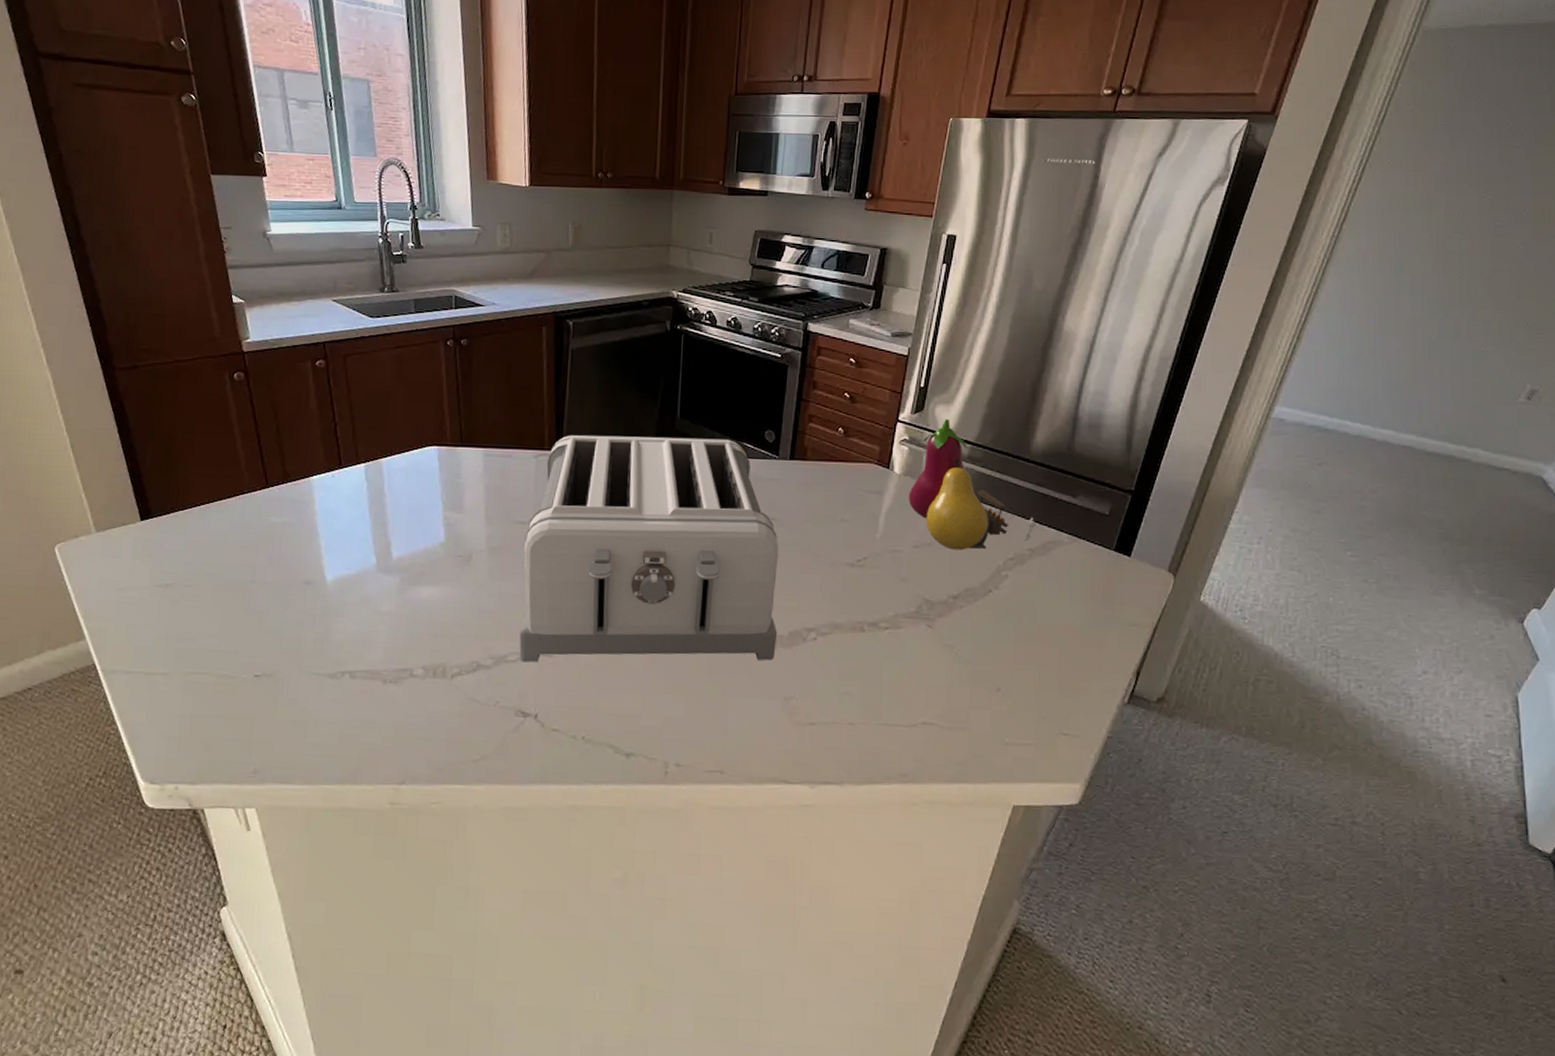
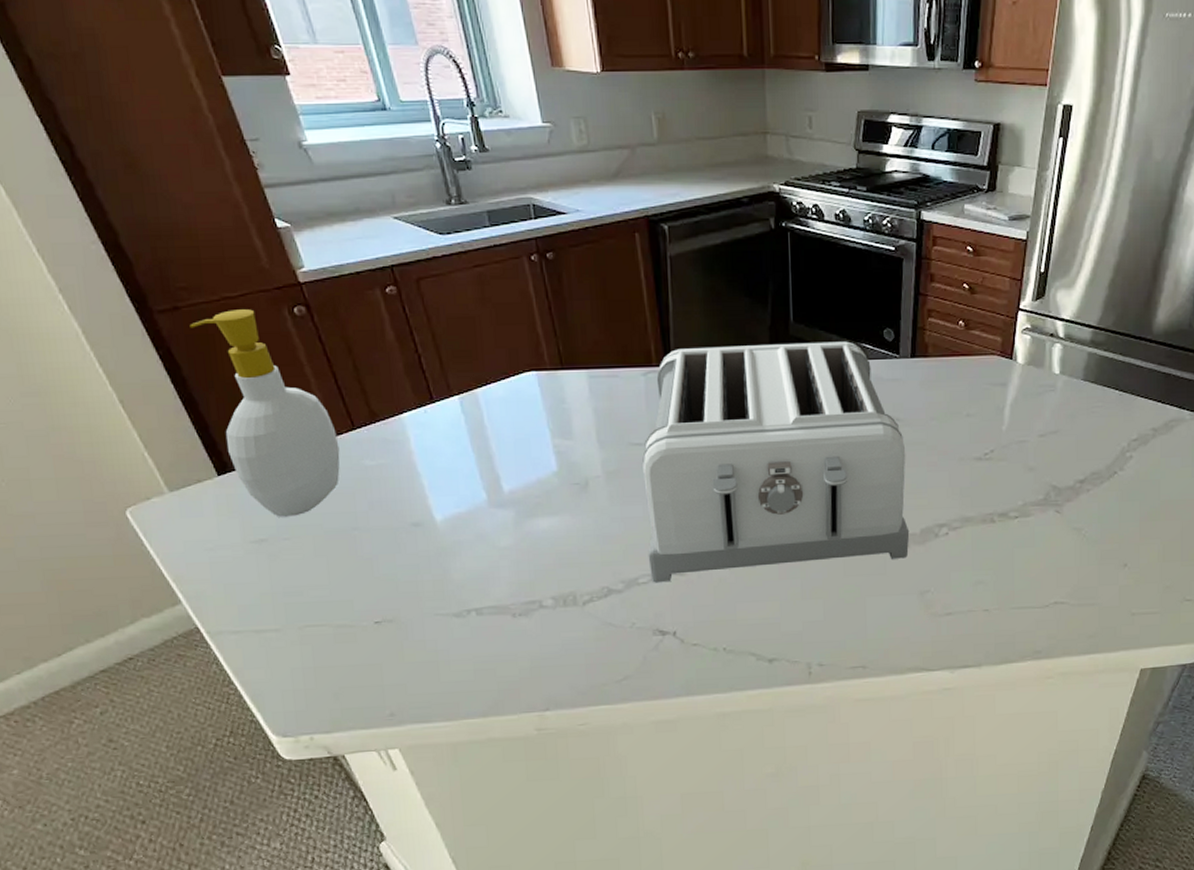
soap bottle: none [143,371,252,565] -> present [189,309,340,517]
fruit: present [908,419,1036,550] -> none [1033,304,1159,436]

